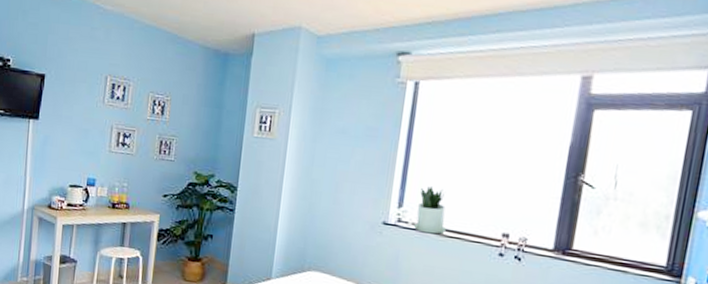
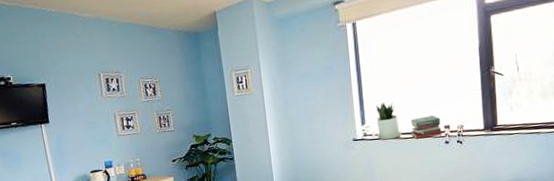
books: none [457,215,500,244] -> present [410,115,442,140]

